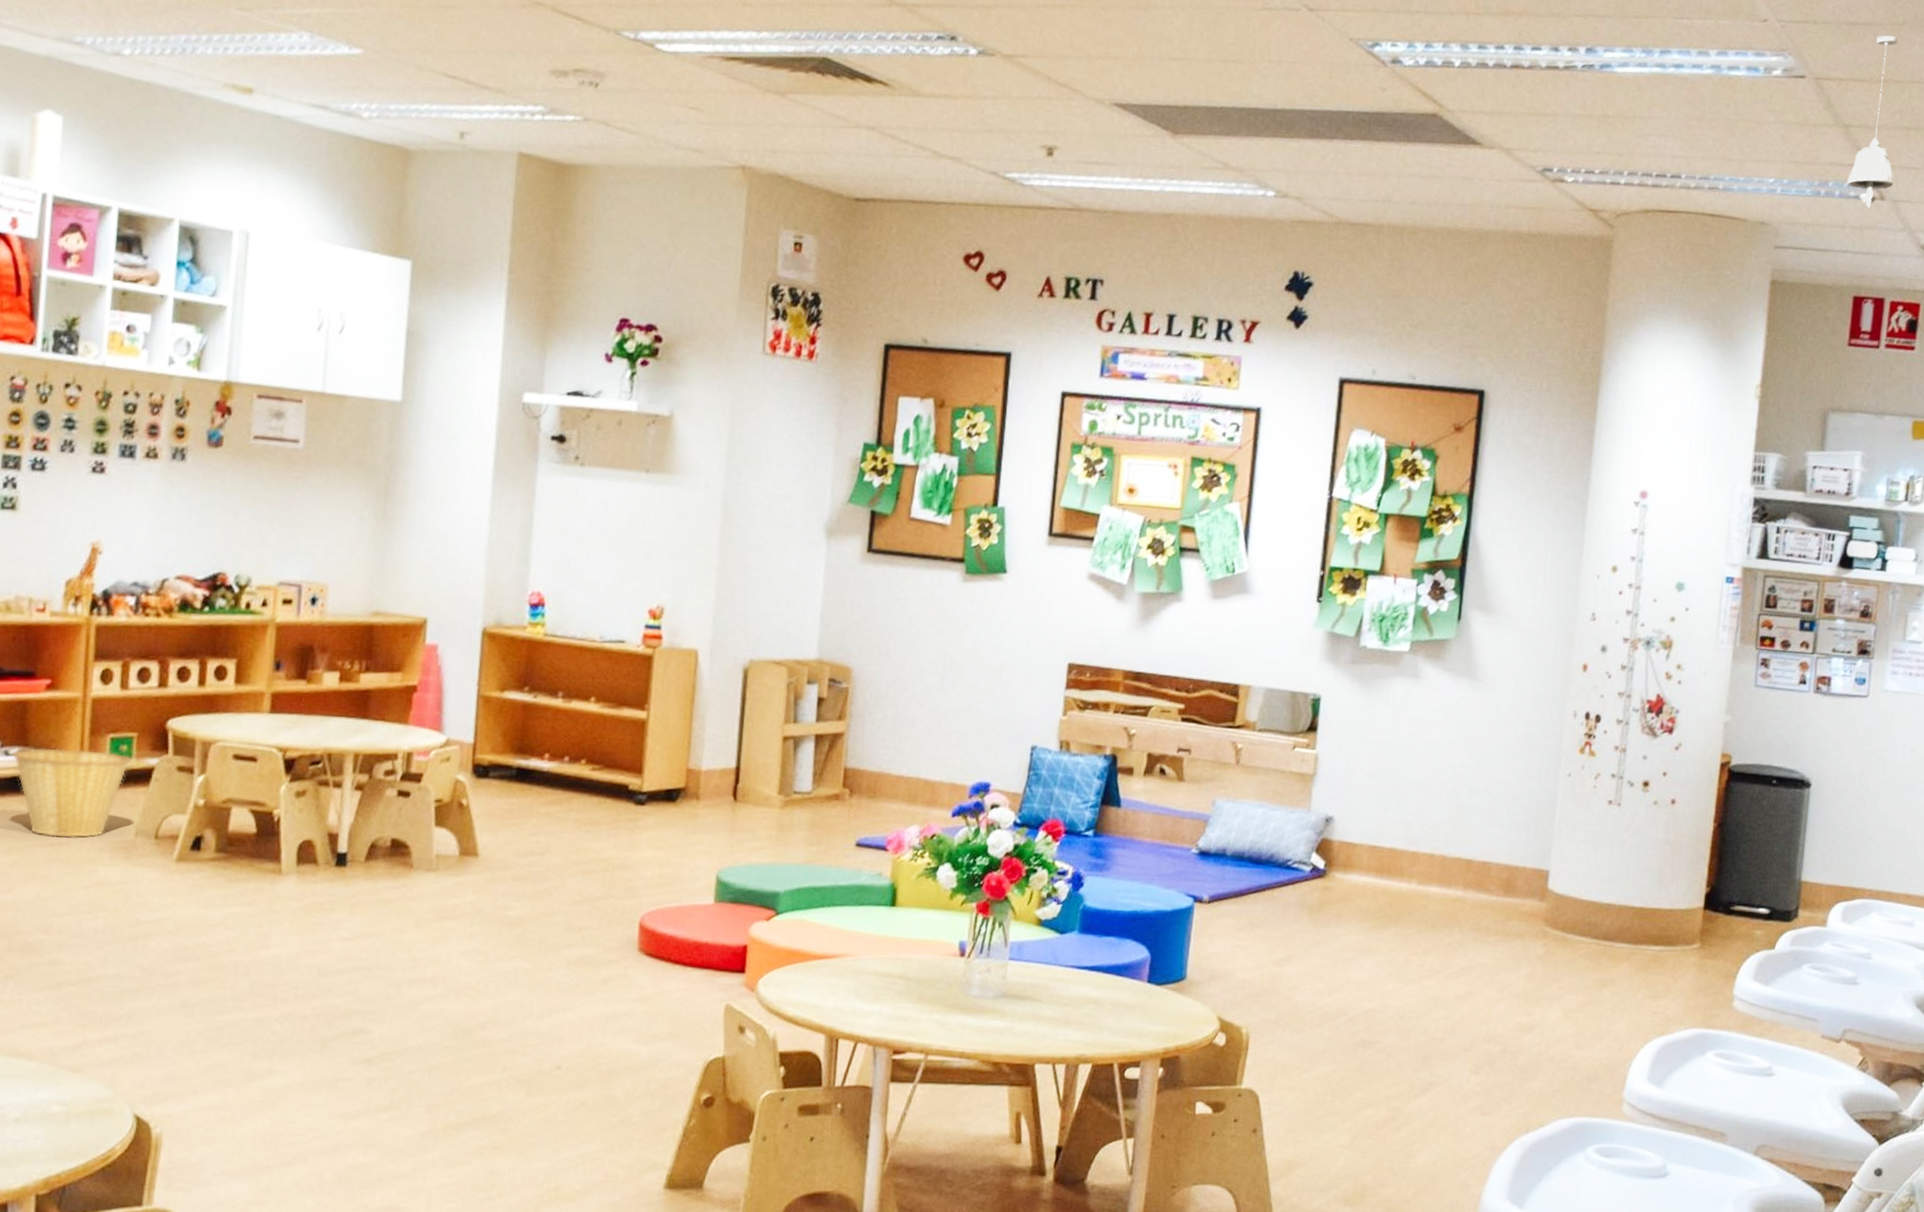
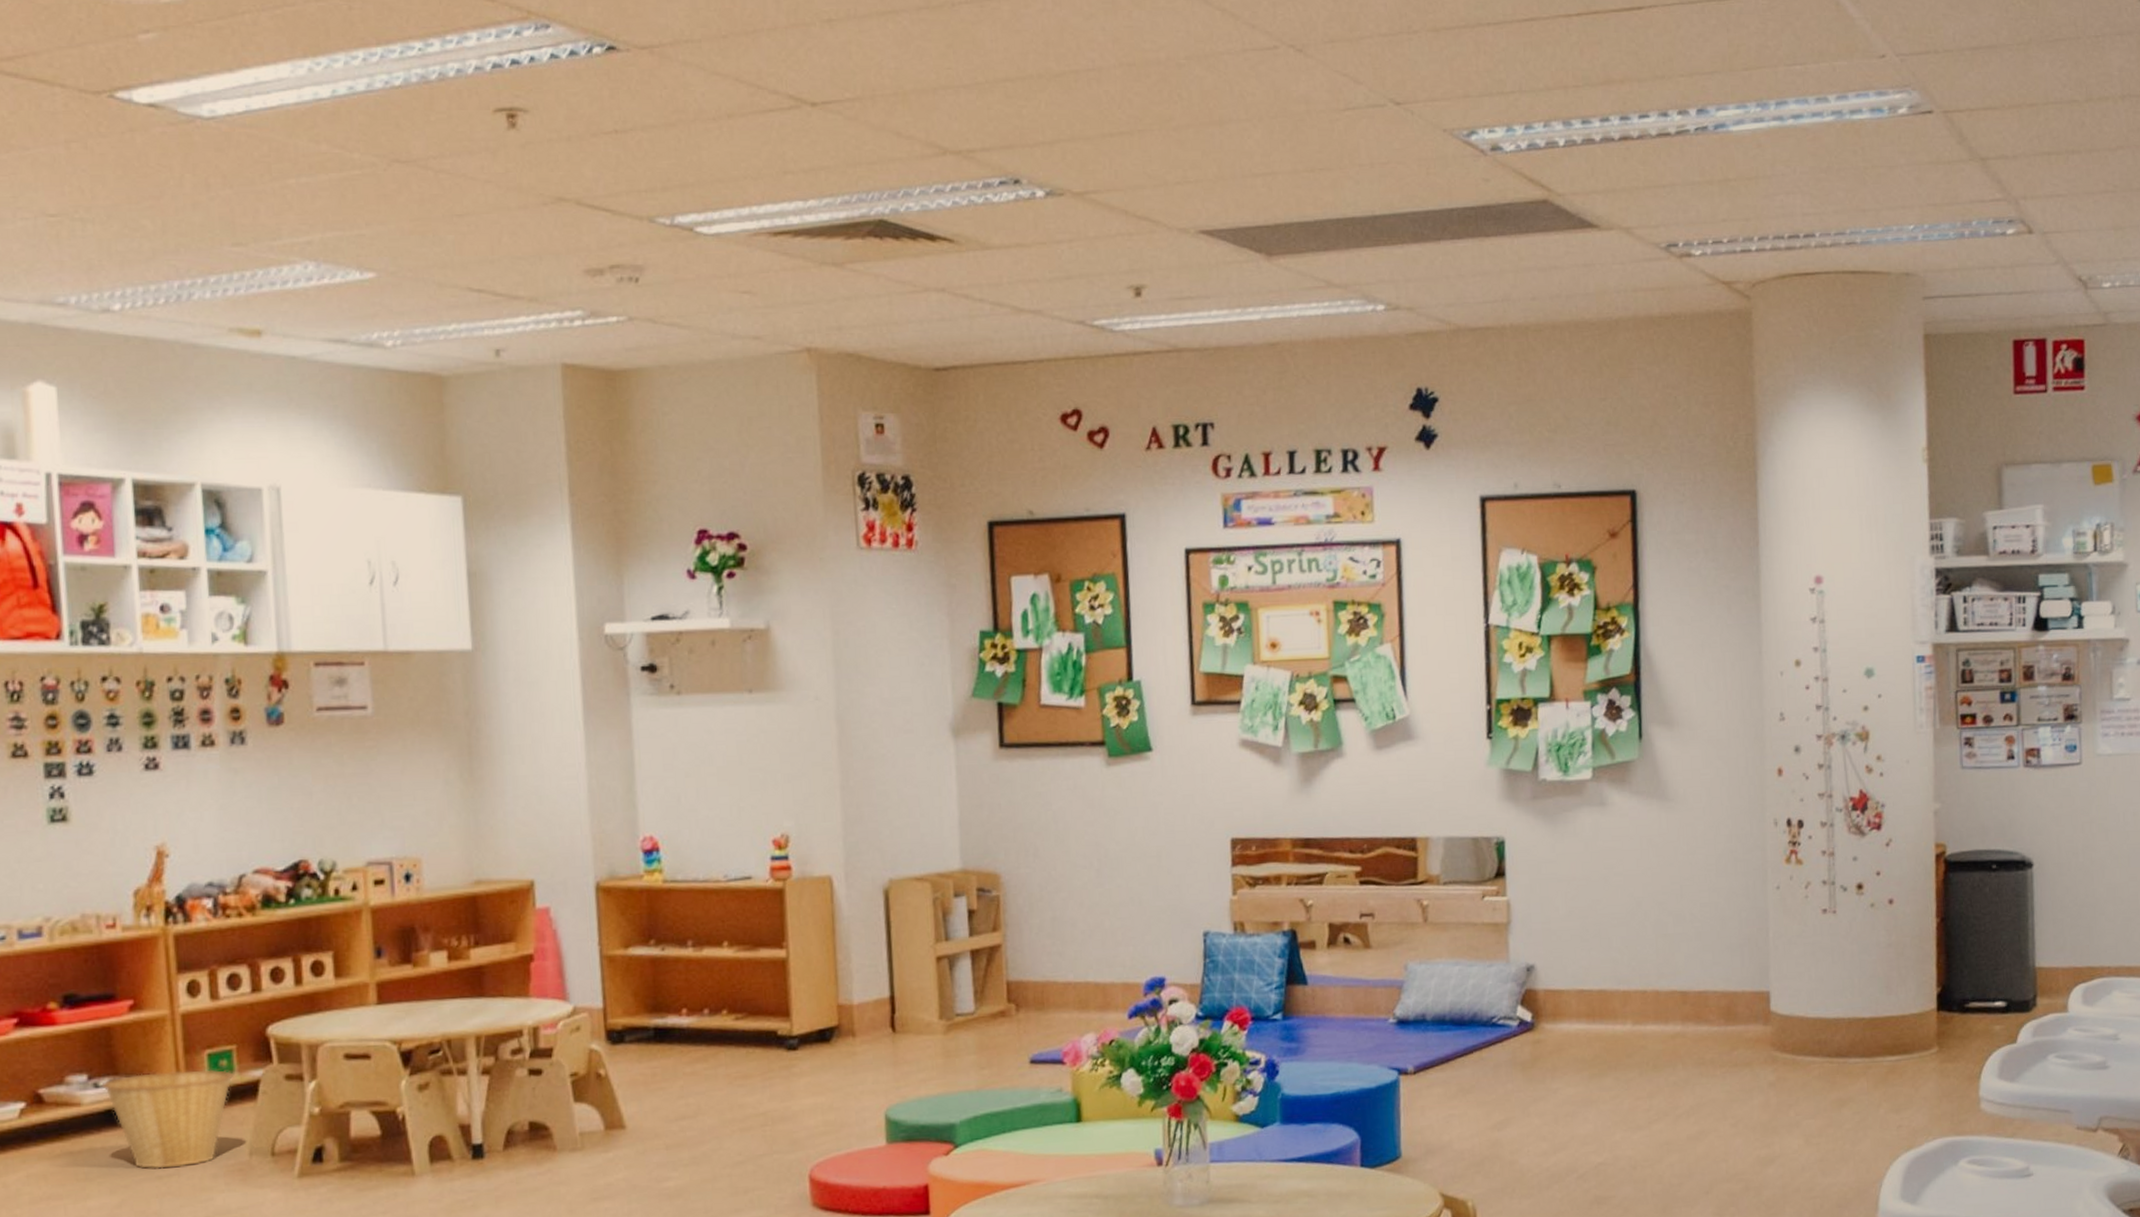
pendant light: present [1847,35,1898,208] -> none [1991,57,2041,244]

